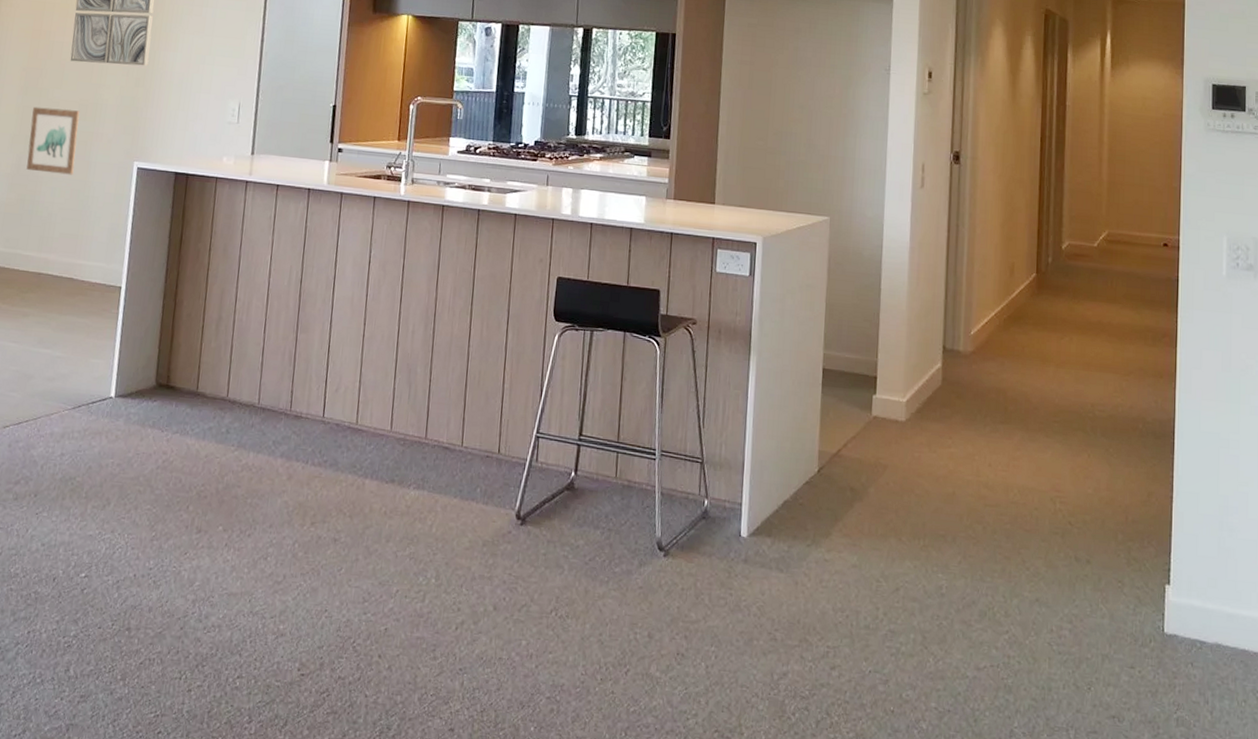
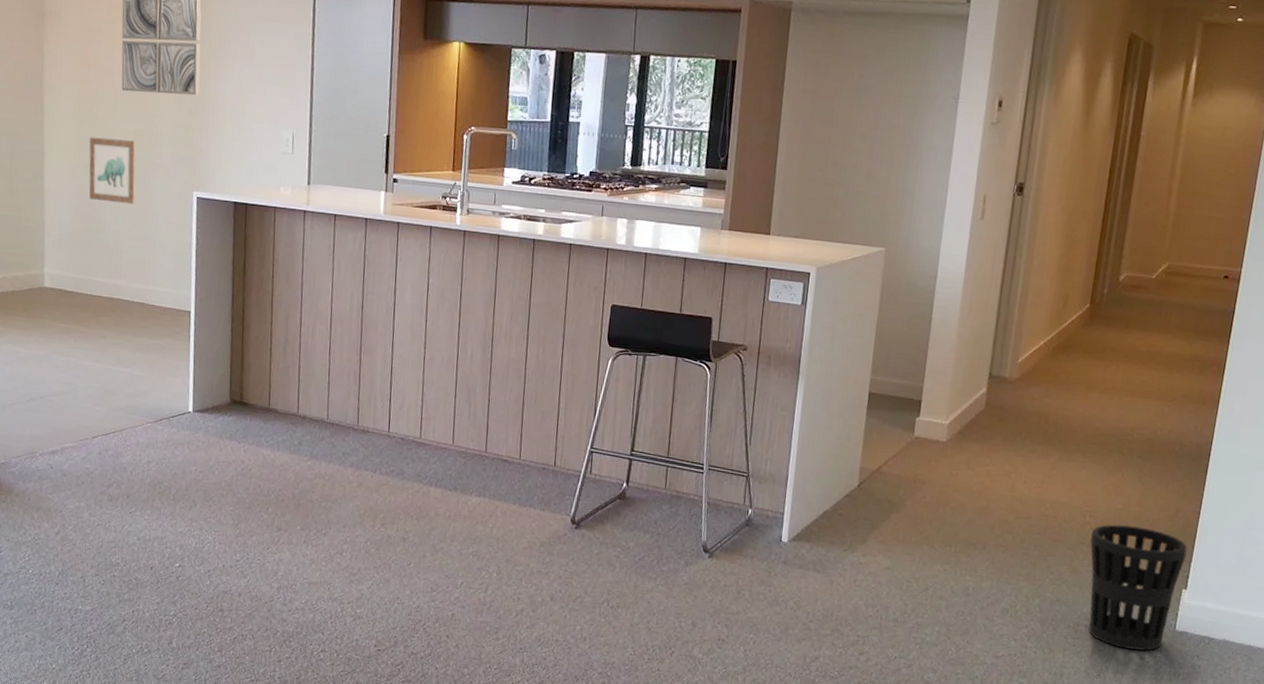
wastebasket: none [1063,511,1165,659] -> present [1088,524,1188,651]

